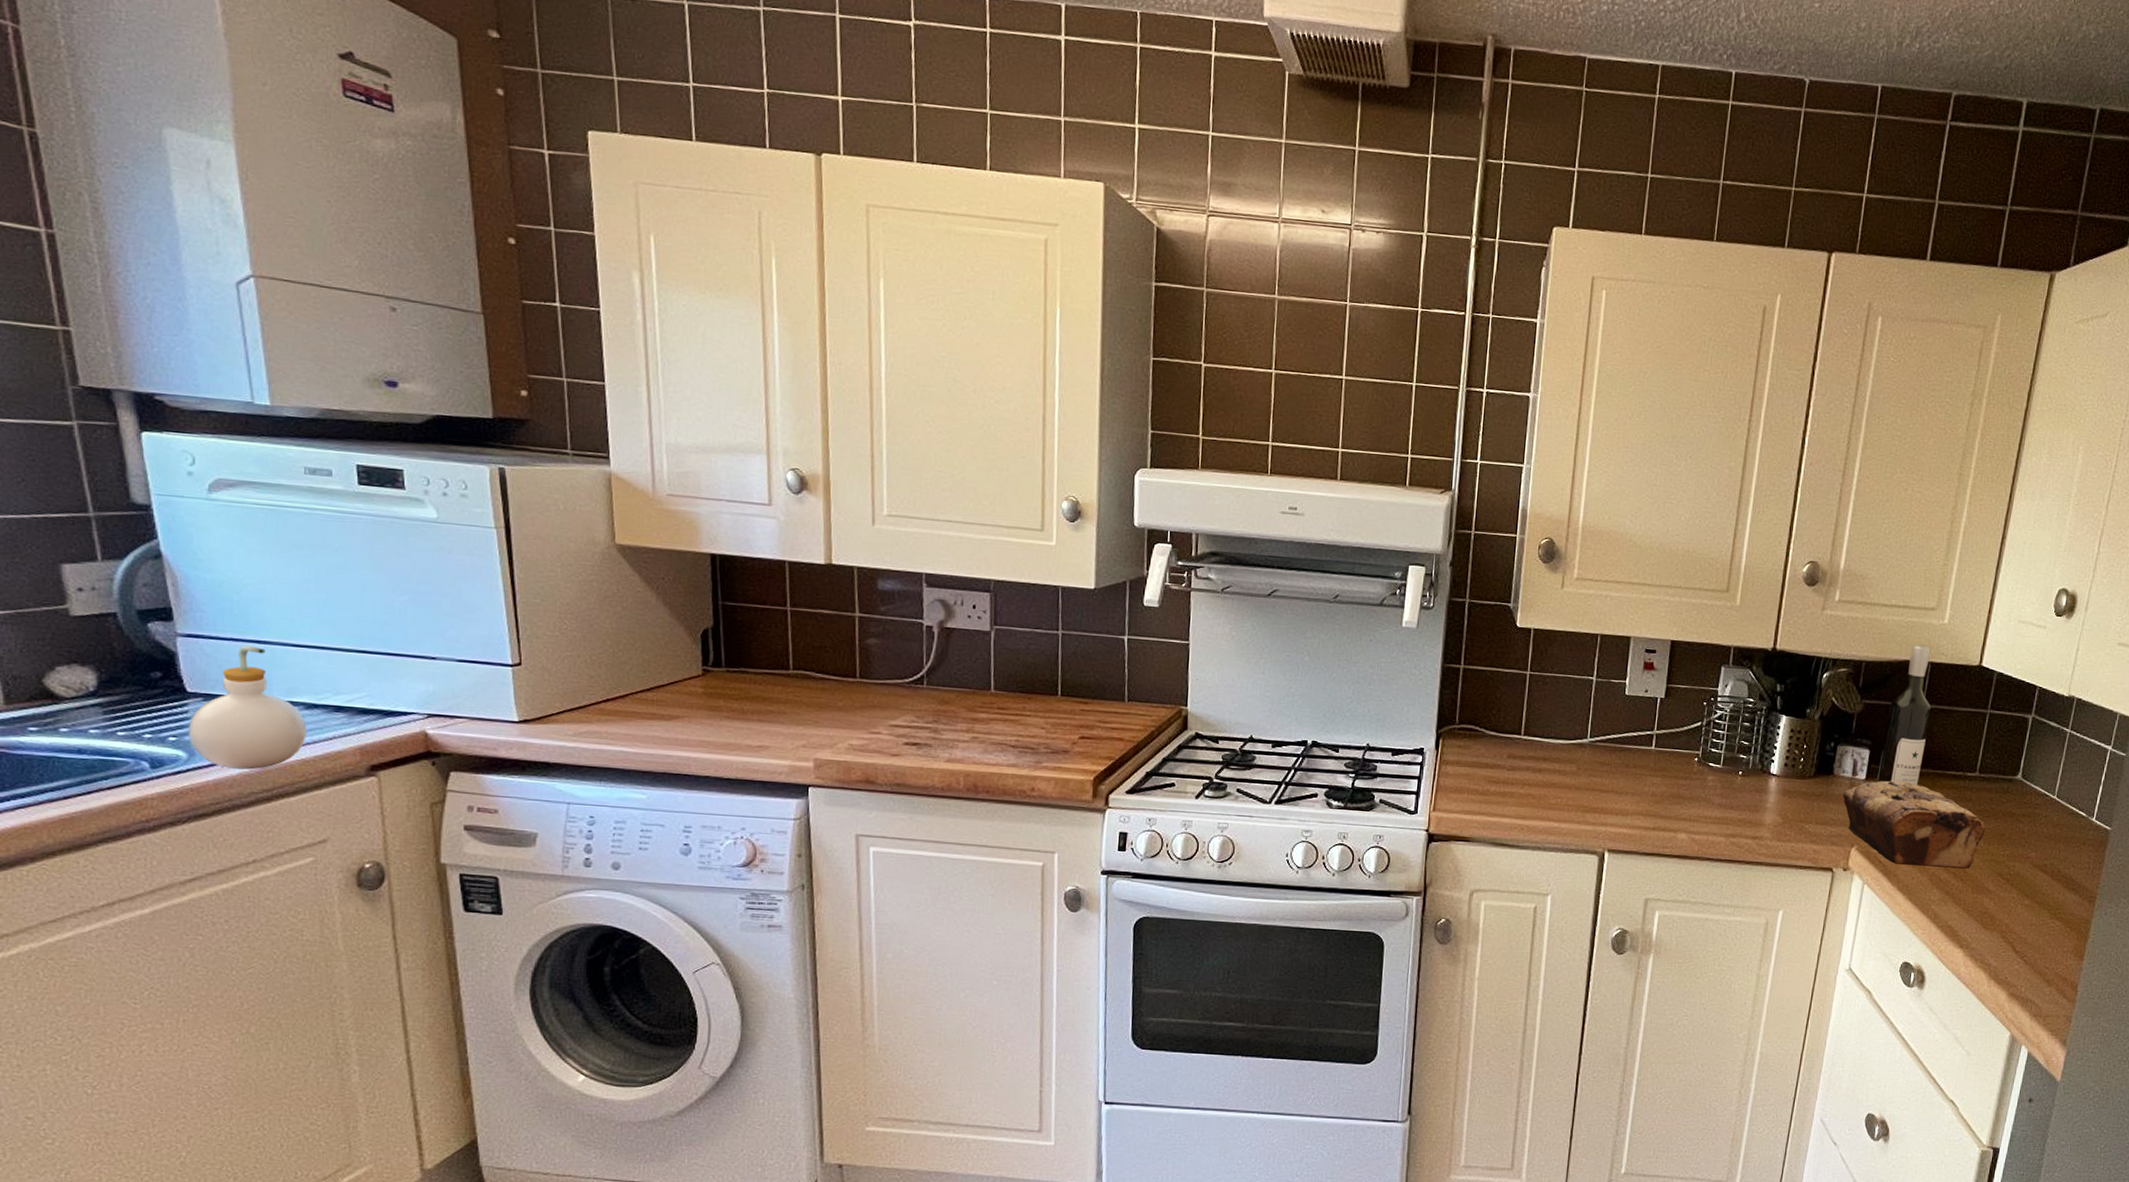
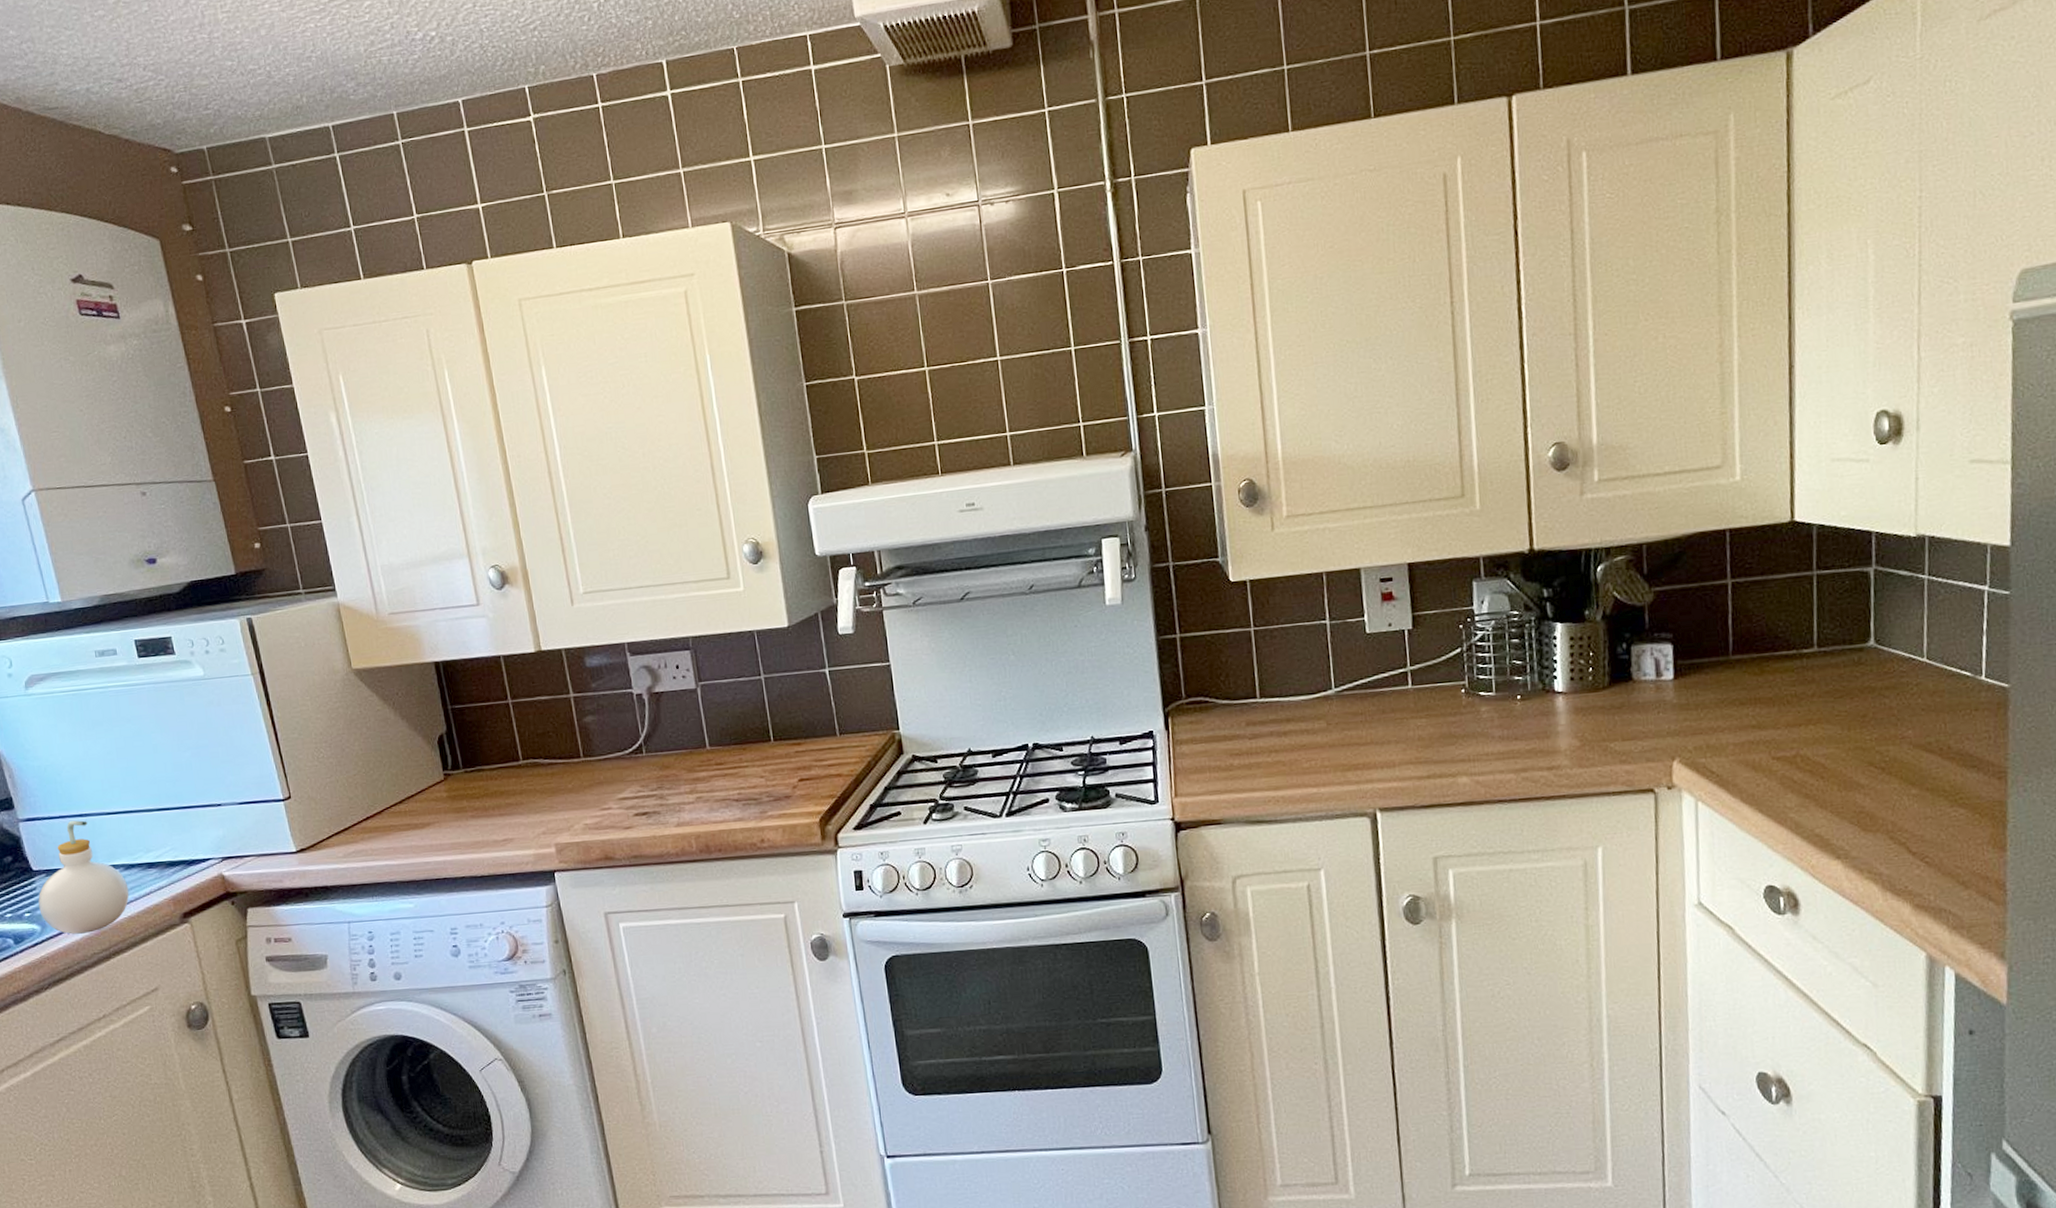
bread loaf: present [1842,780,1986,869] -> none [1648,672,1841,773]
bottle: present [1877,643,1932,786] -> none [1687,510,1742,680]

